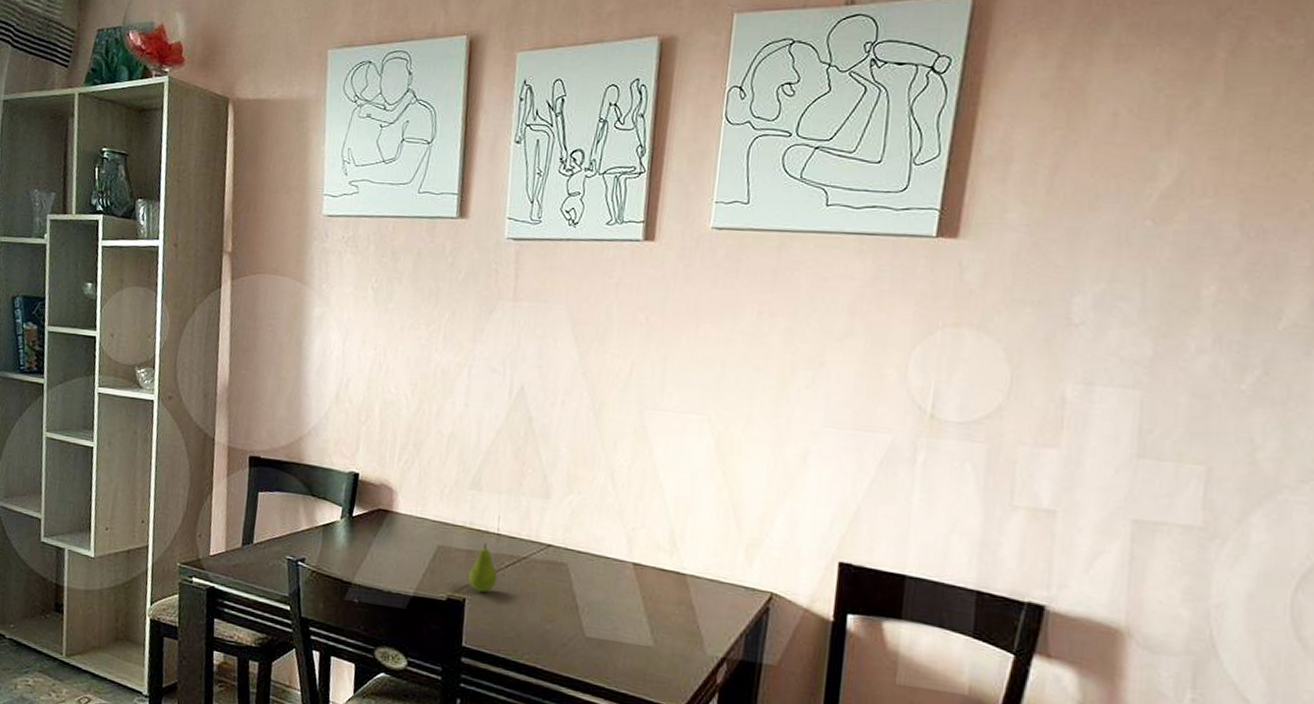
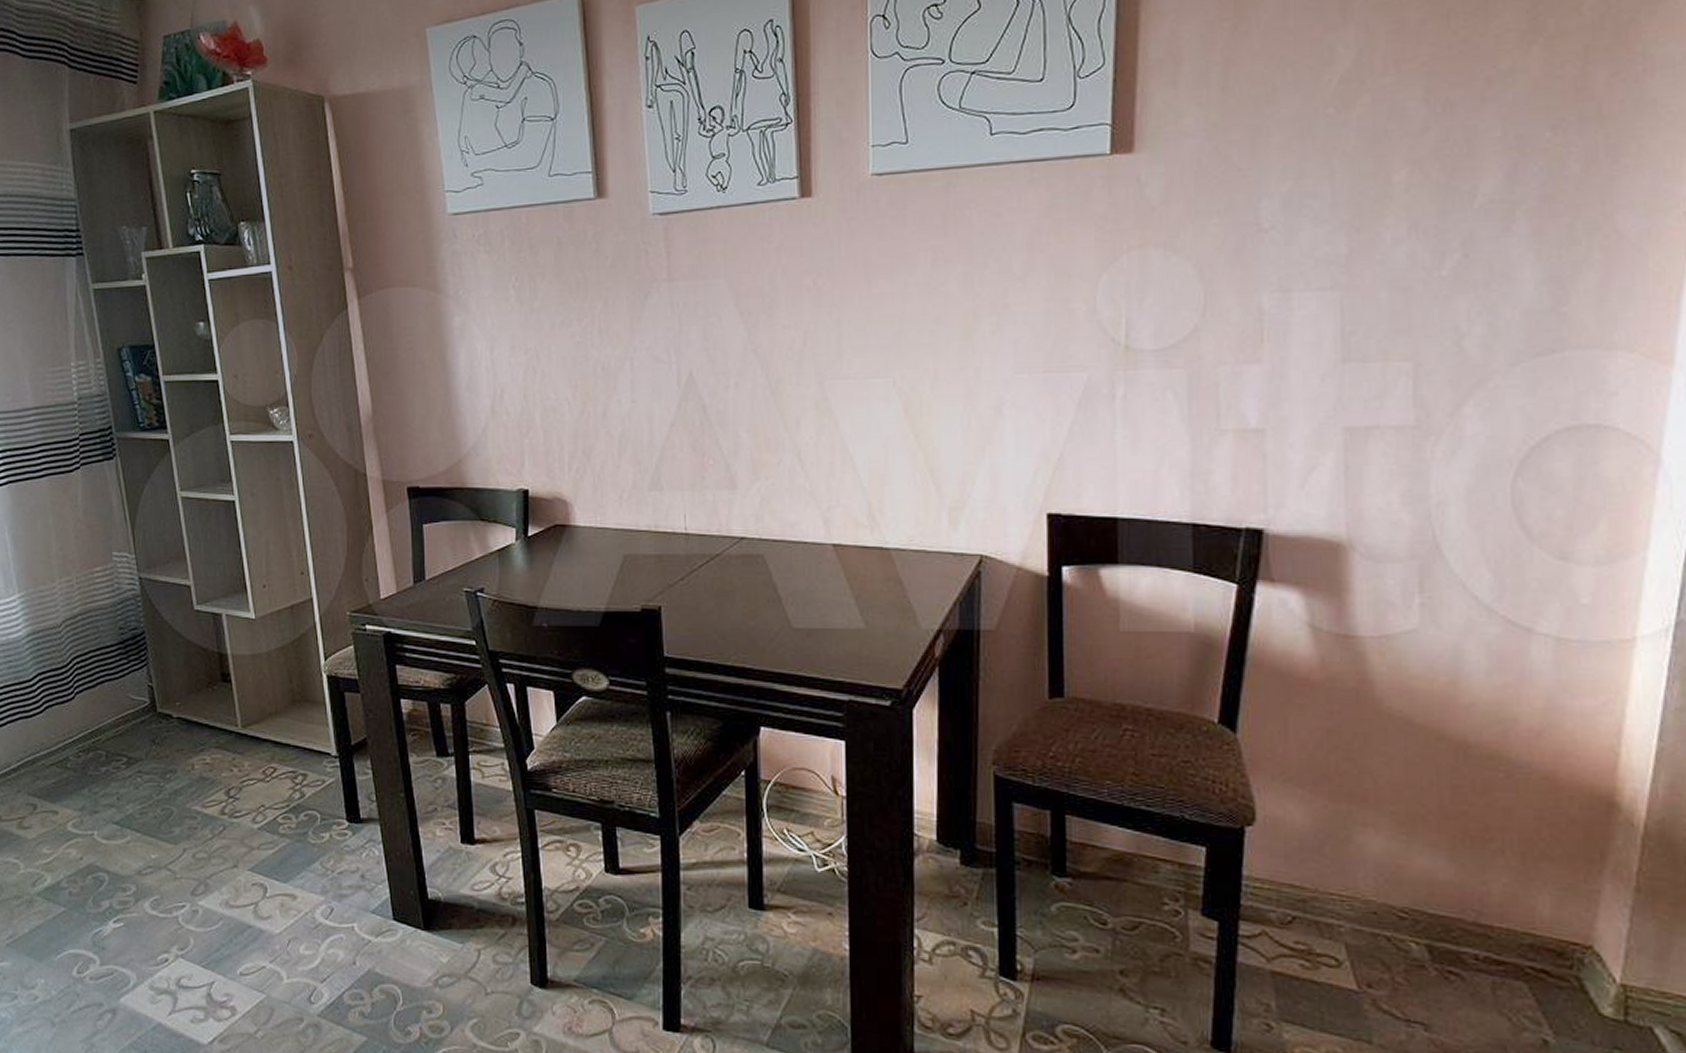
fruit: present [468,542,498,593] -> none [661,544,692,597]

